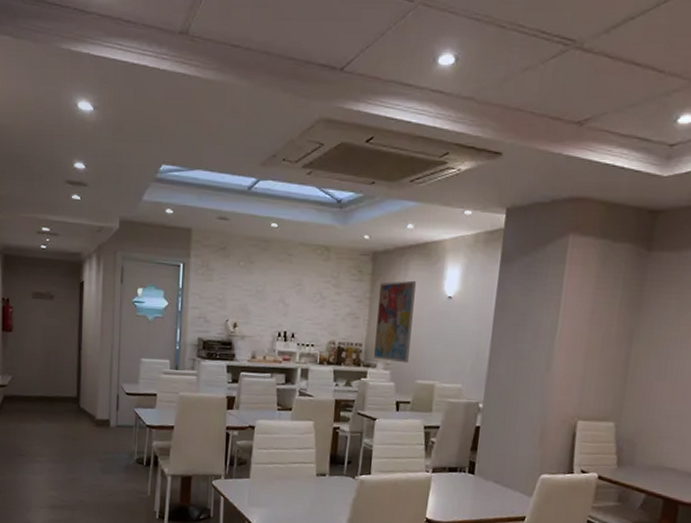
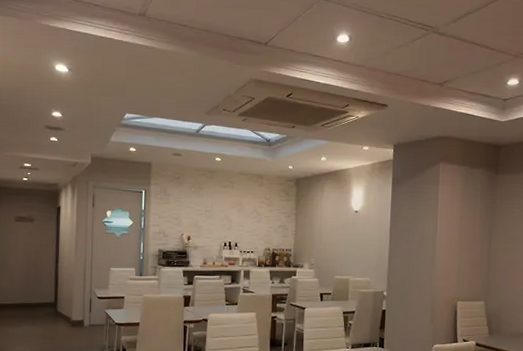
wall art: present [373,280,416,363] -> none [300,199,330,263]

